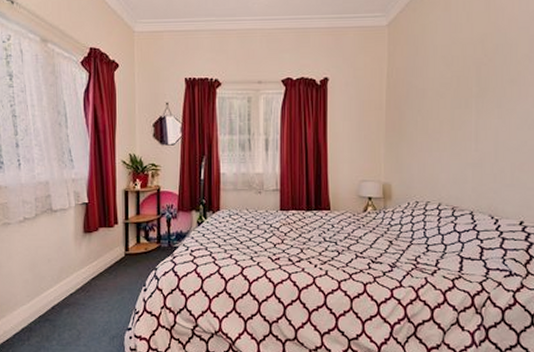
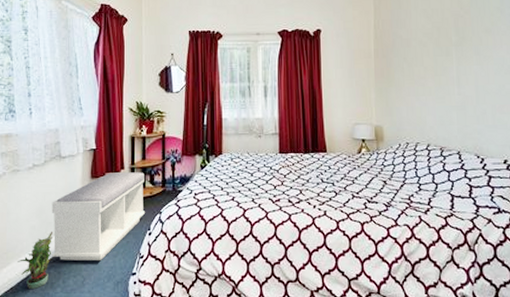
potted plant: none [12,286,47,341] -> present [17,232,54,289]
bench: none [44,227,141,315] -> present [51,172,146,261]

